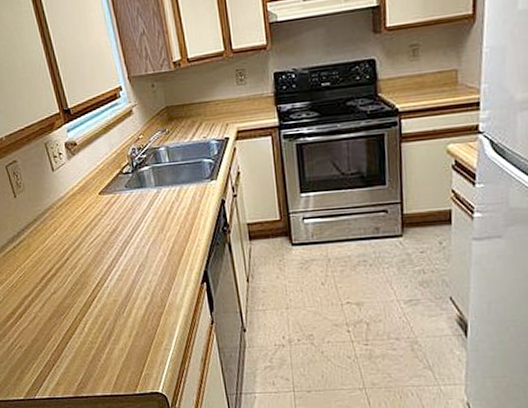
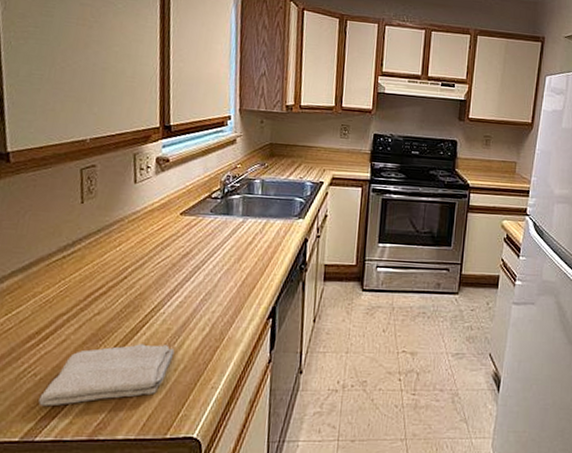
washcloth: none [29,315,126,372] -> present [39,344,175,407]

